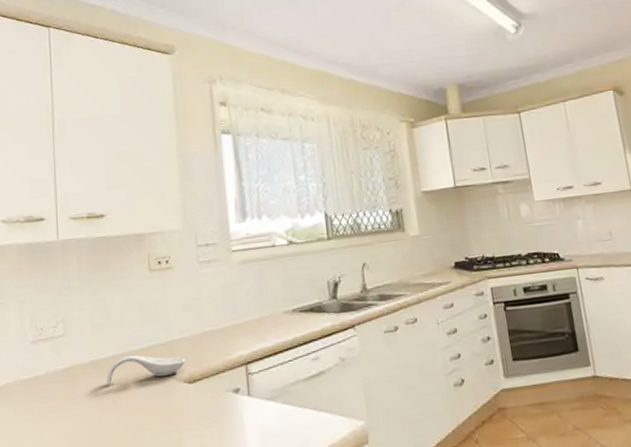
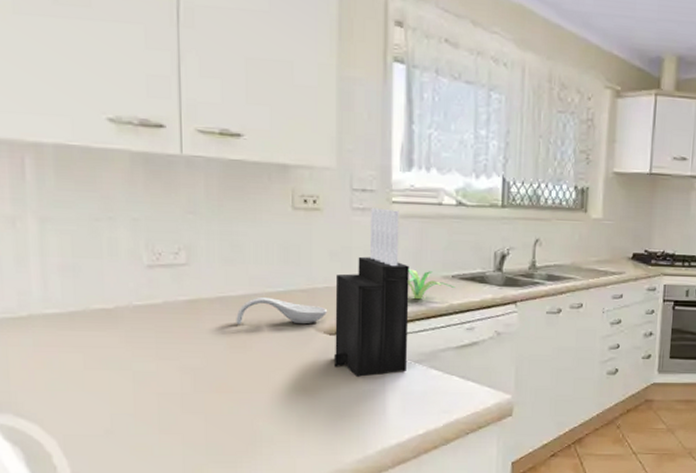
knife block: none [191,257,262,422] -> present [333,207,409,377]
plant: none [252,308,297,338] -> present [408,269,456,300]

